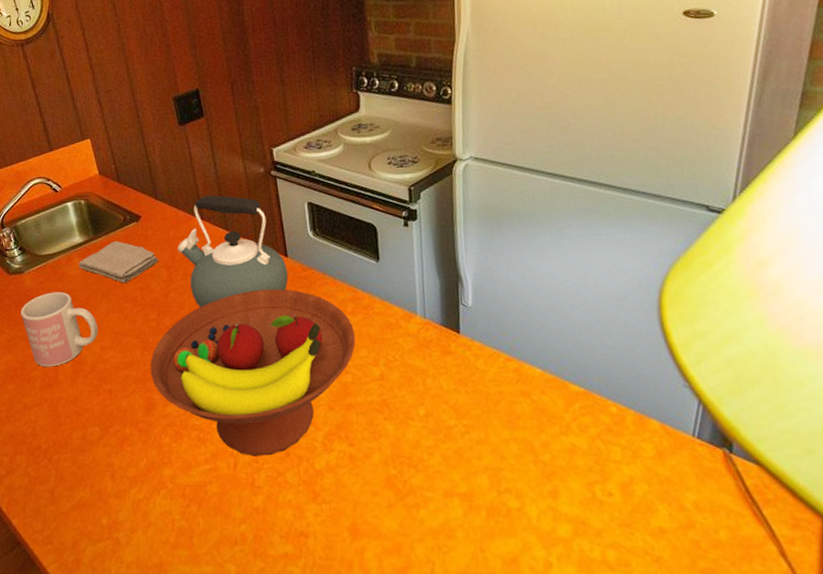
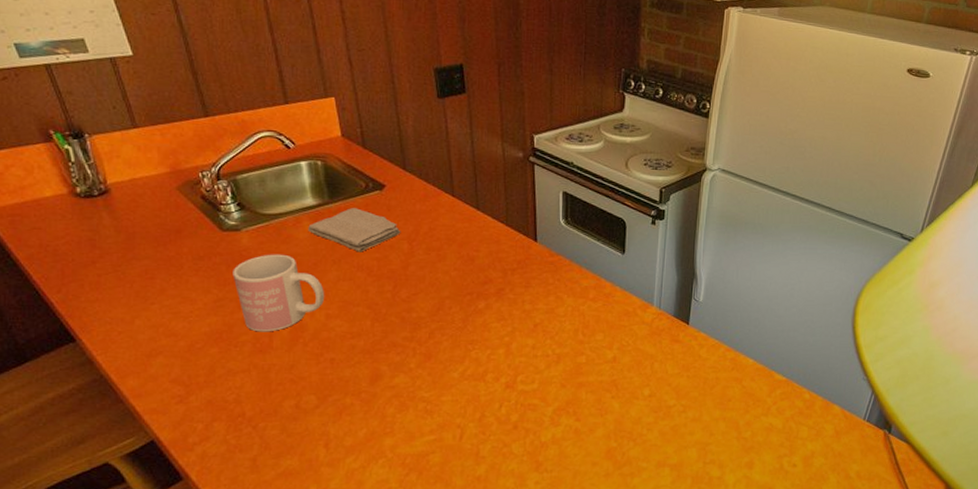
fruit bowl: present [150,288,356,456] -> none [380,270,595,428]
kettle: present [177,195,289,308] -> none [422,172,536,284]

